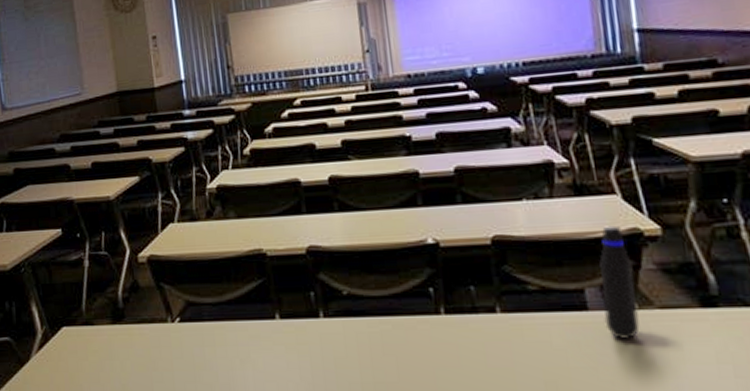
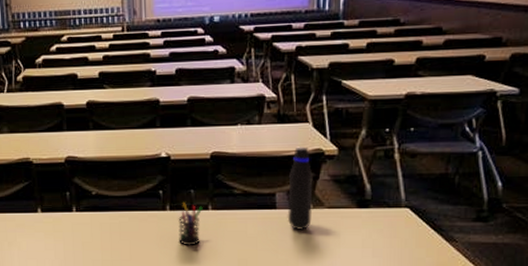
pen holder: none [457,302,490,361] -> present [178,201,203,245]

